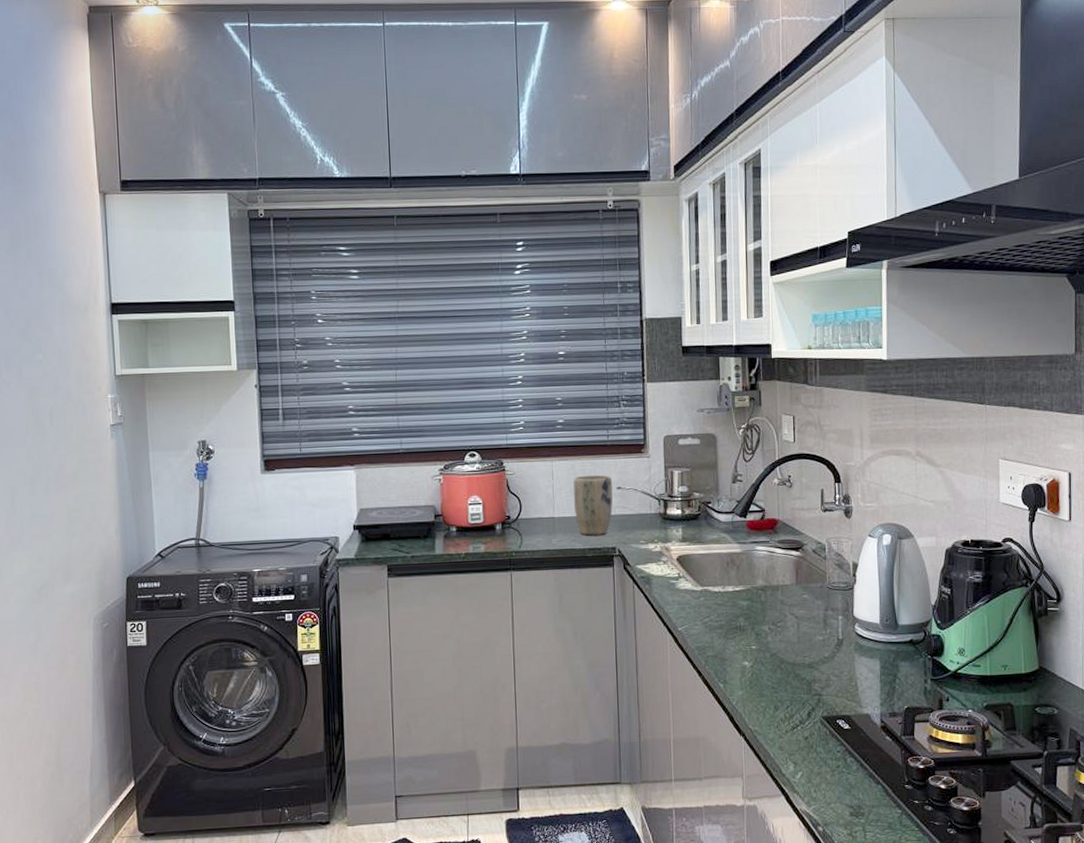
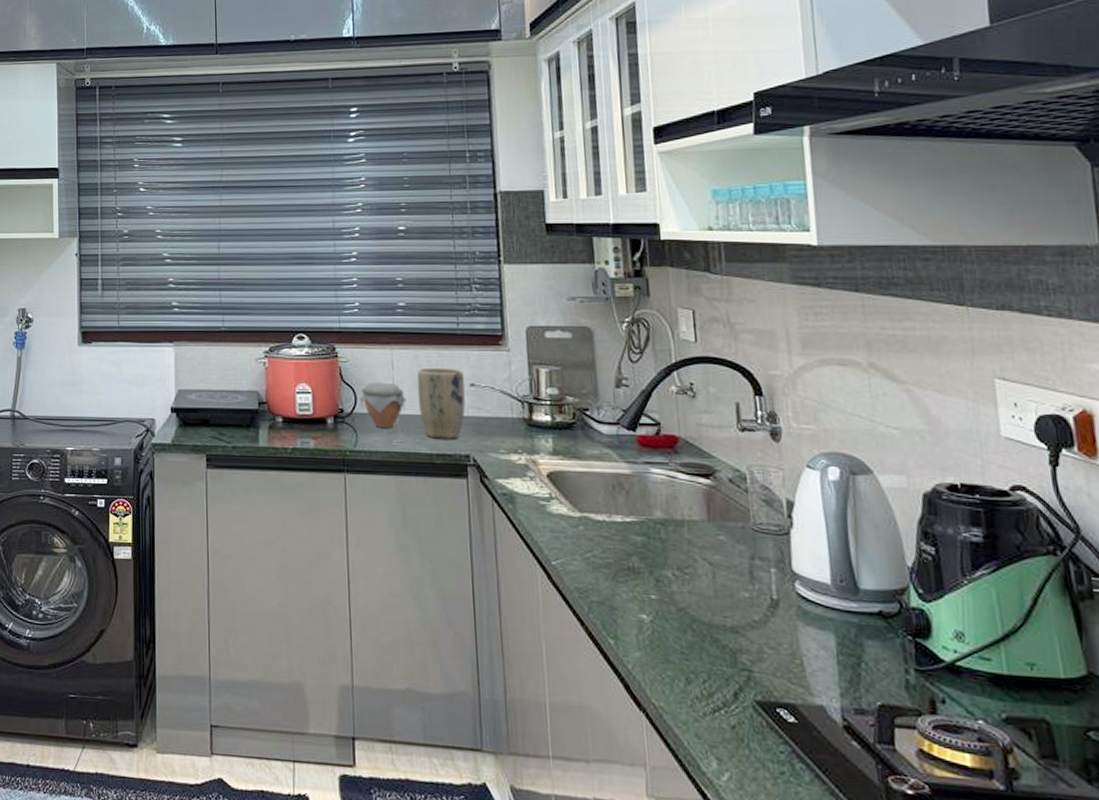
jar: none [524,490,564,530] -> present [360,382,406,428]

